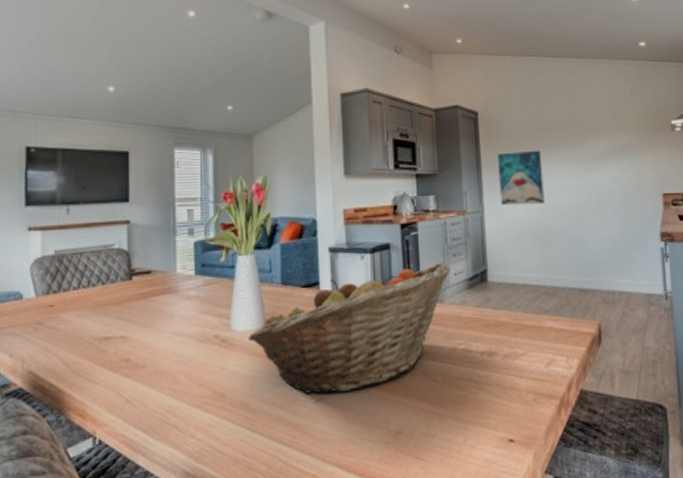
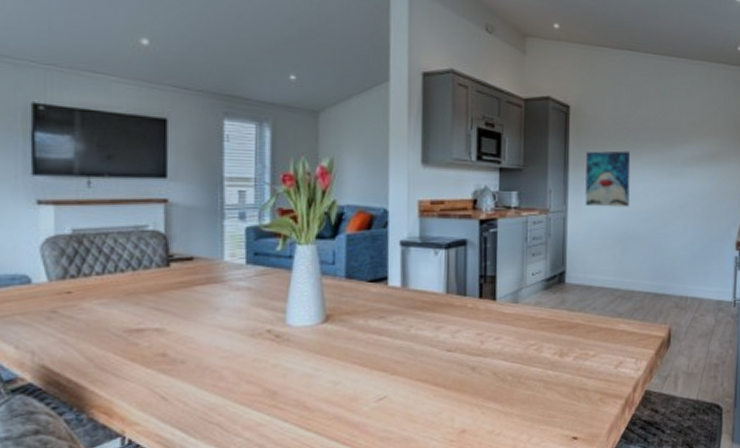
fruit basket: present [249,262,450,394] -> none [306,261,528,392]

